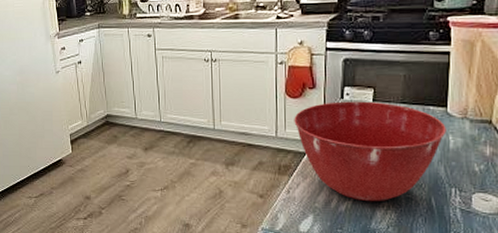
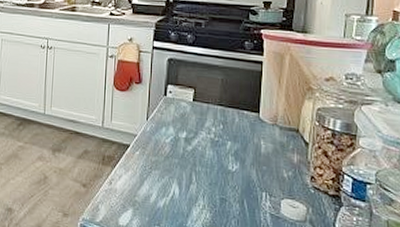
mixing bowl: present [294,101,446,202] -> none [120,98,258,200]

